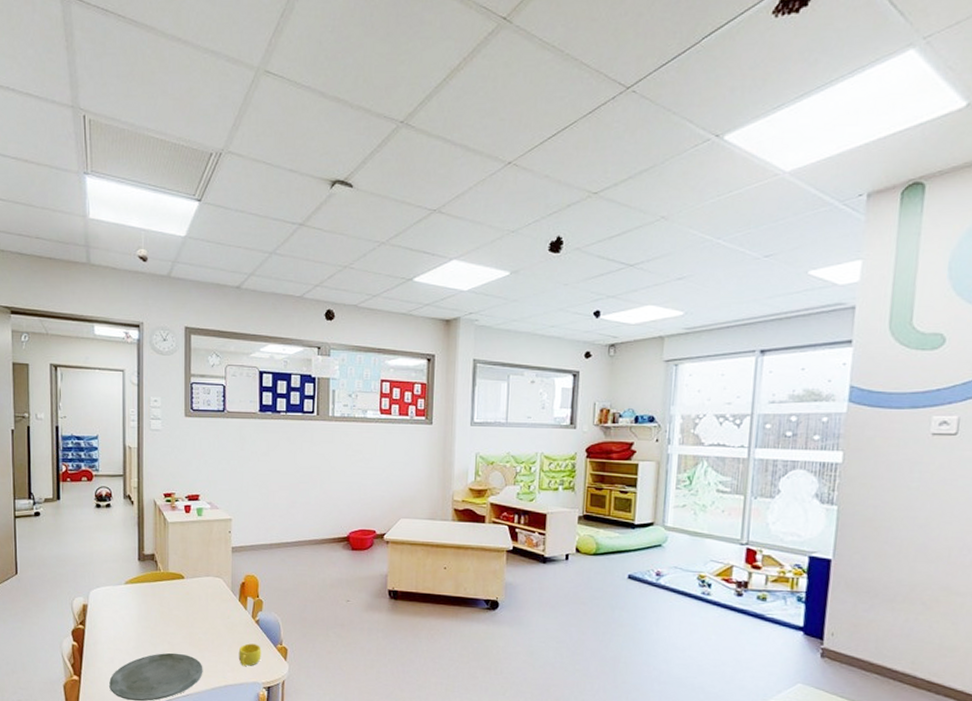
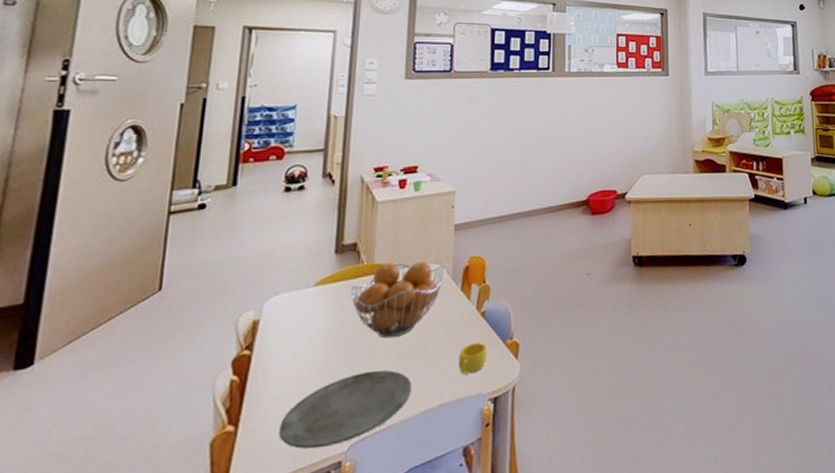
fruit basket: none [153,573,225,631] -> present [351,261,445,339]

